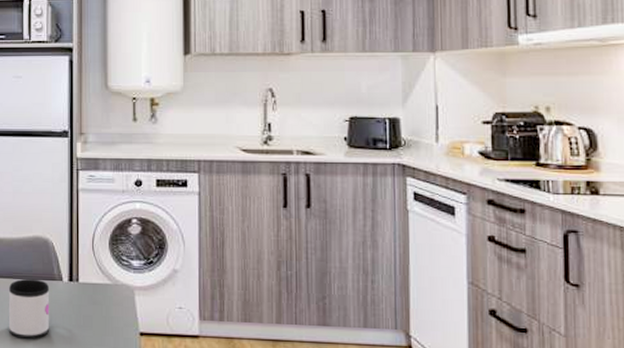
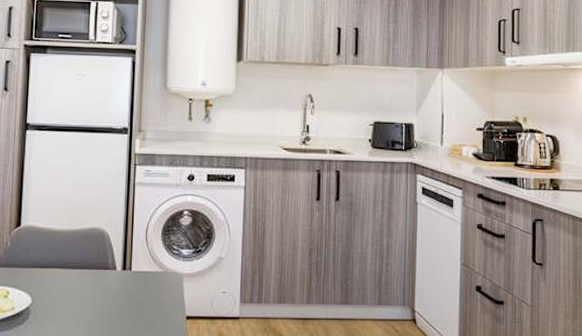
mug: present [8,278,50,340] -> none [61,268,104,328]

